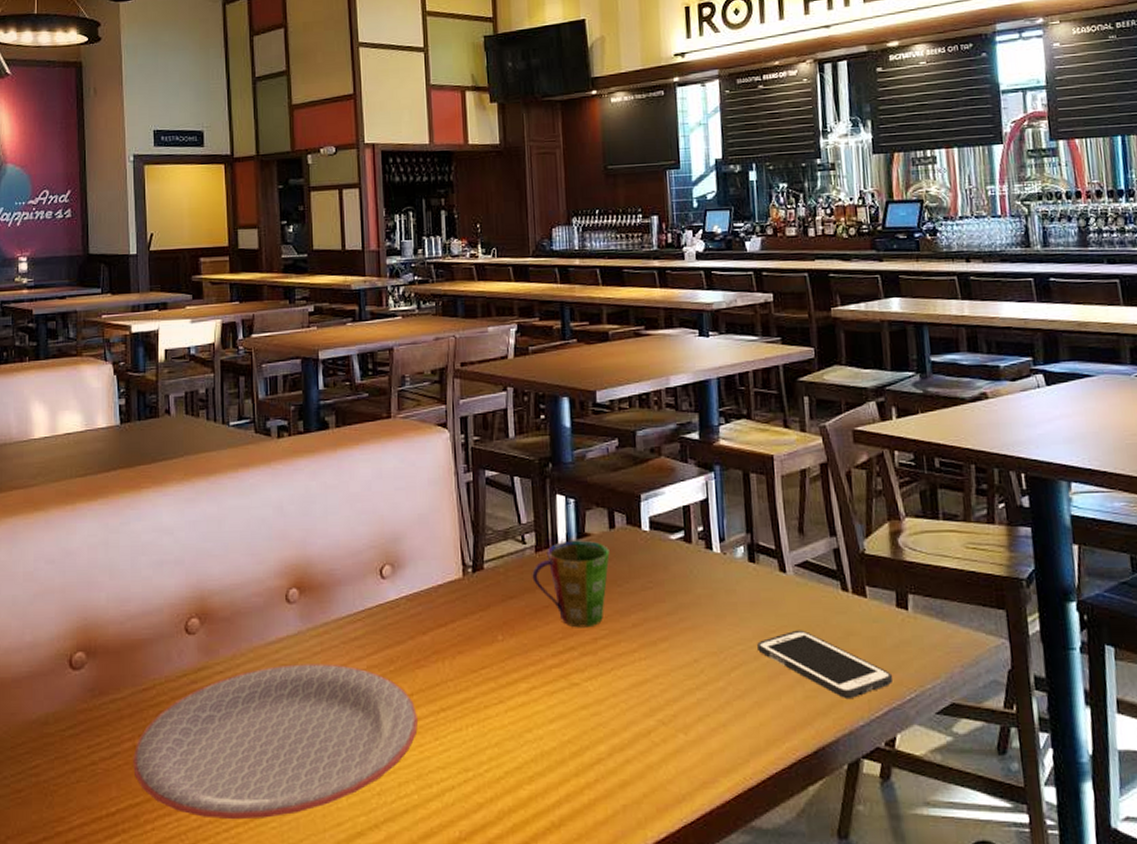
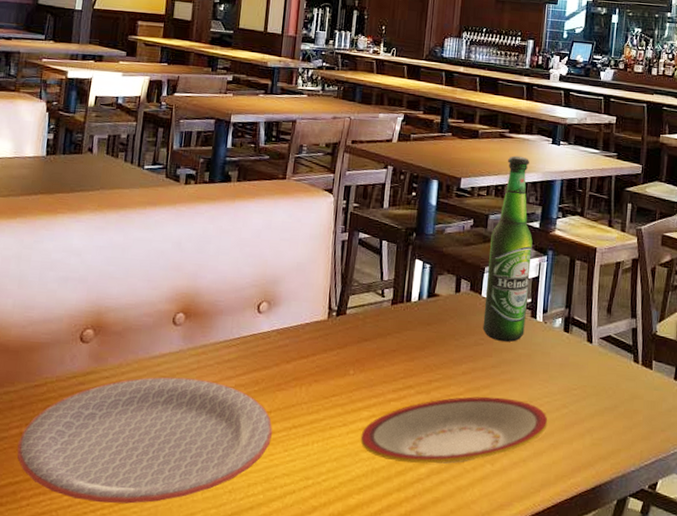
plate: none [522,650,747,740] -> present [360,396,548,464]
cup: present [532,540,610,628] -> none [386,298,453,371]
beer bottle: none [642,355,701,583] -> present [482,155,533,343]
cell phone: present [757,629,894,698] -> none [560,390,663,448]

